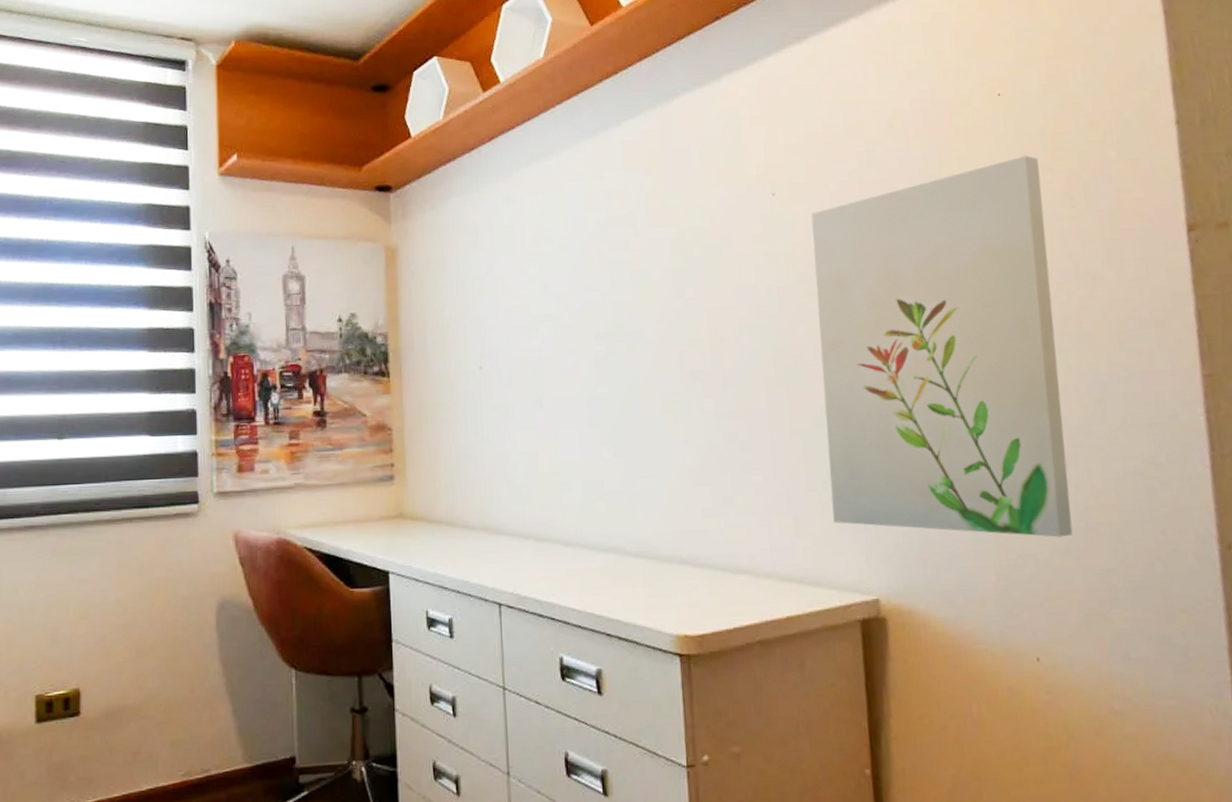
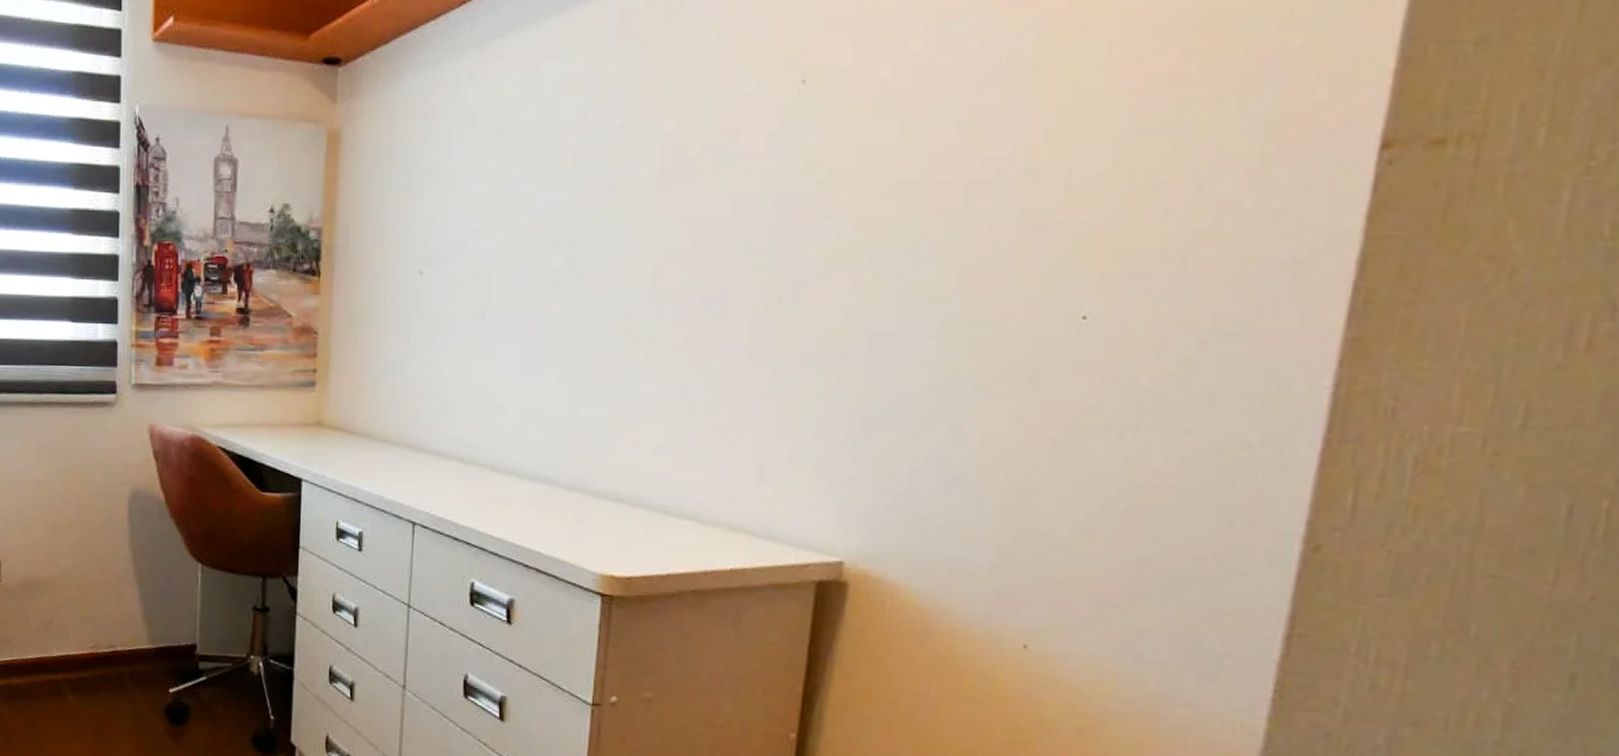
wall art: present [811,156,1073,538] -> none [806,38,1183,517]

